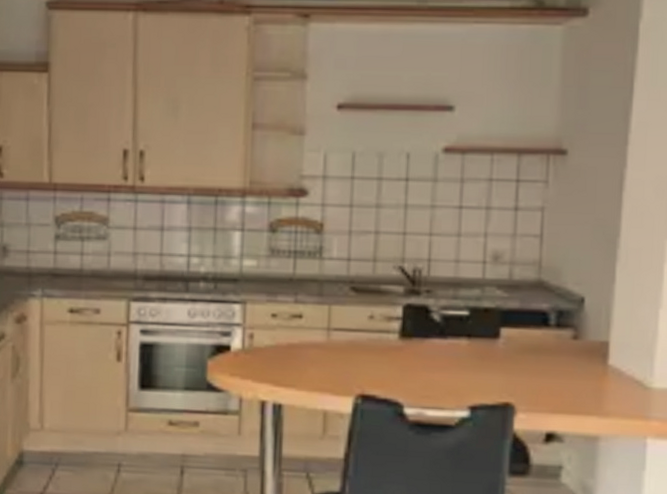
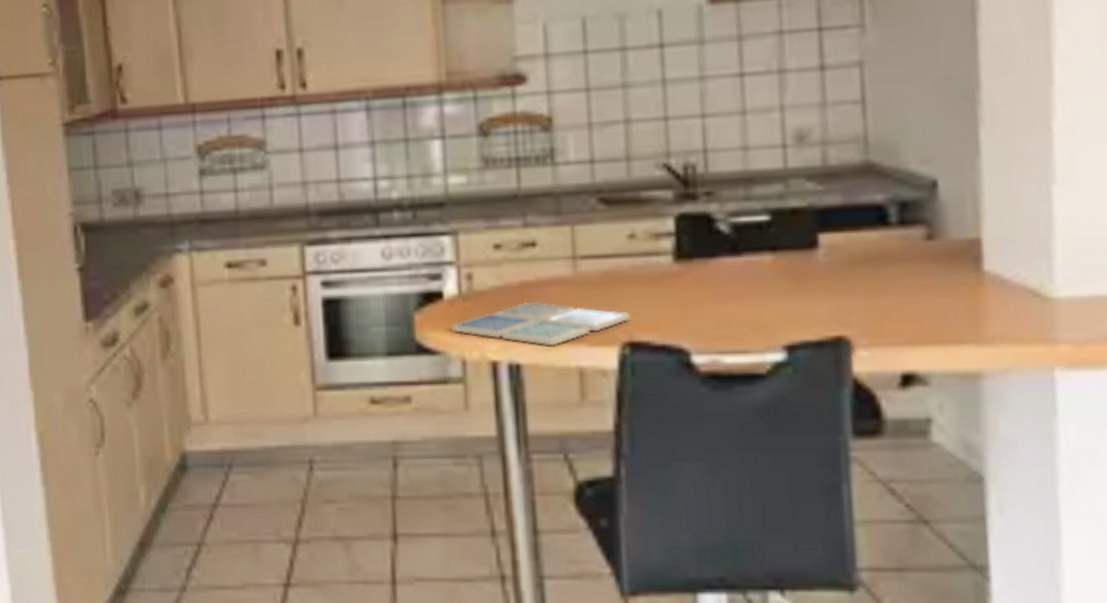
drink coaster: none [234,358,365,393] -> present [452,301,631,347]

